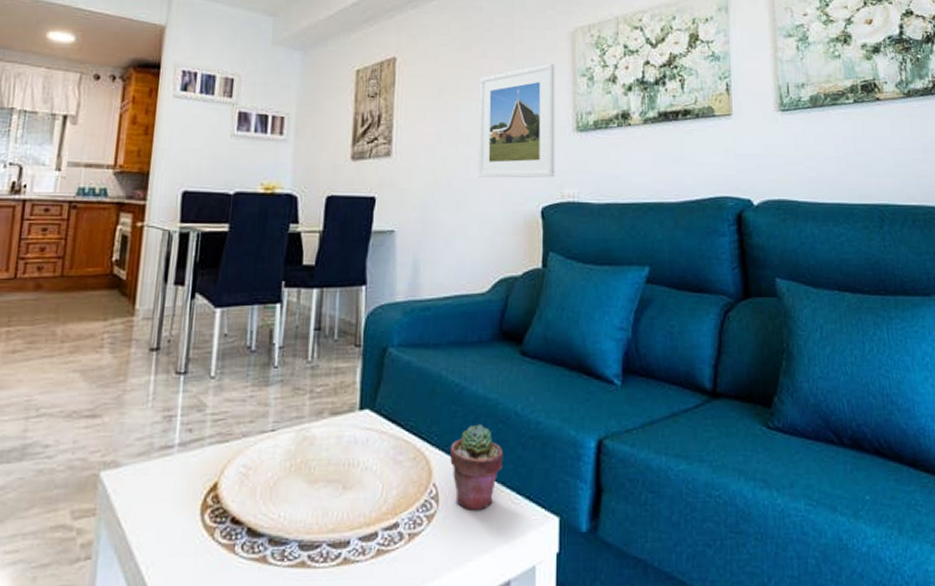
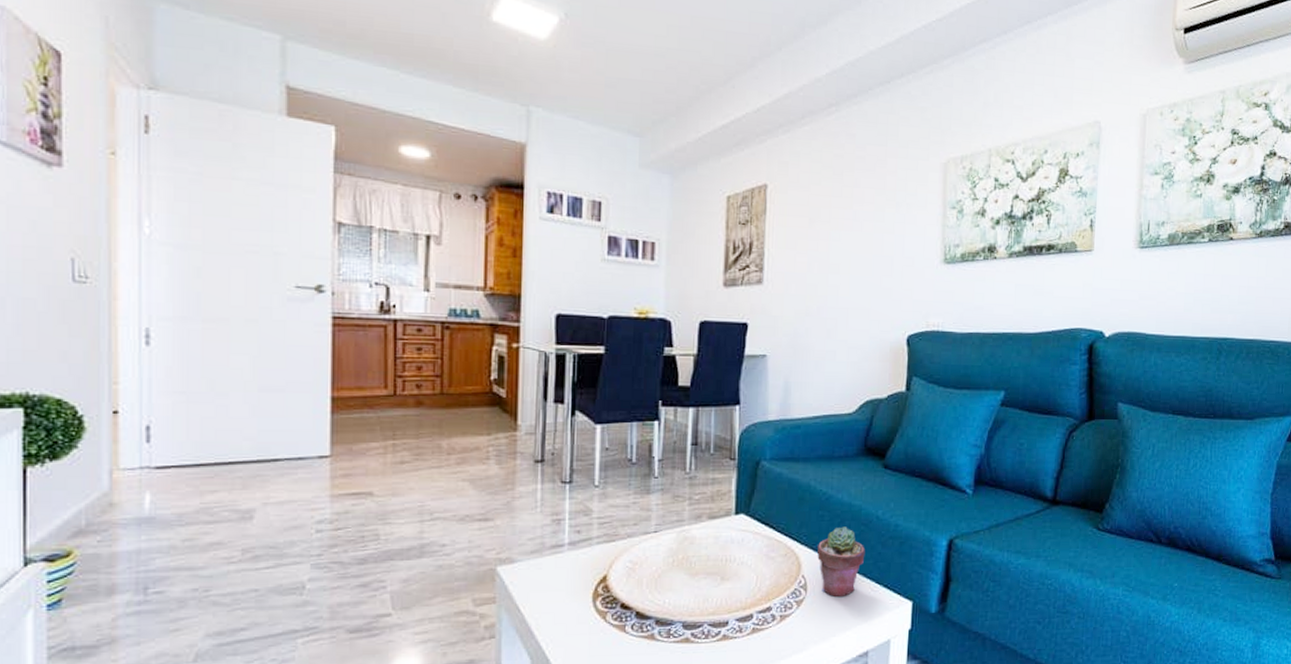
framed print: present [478,63,555,178] -> none [848,194,926,308]

